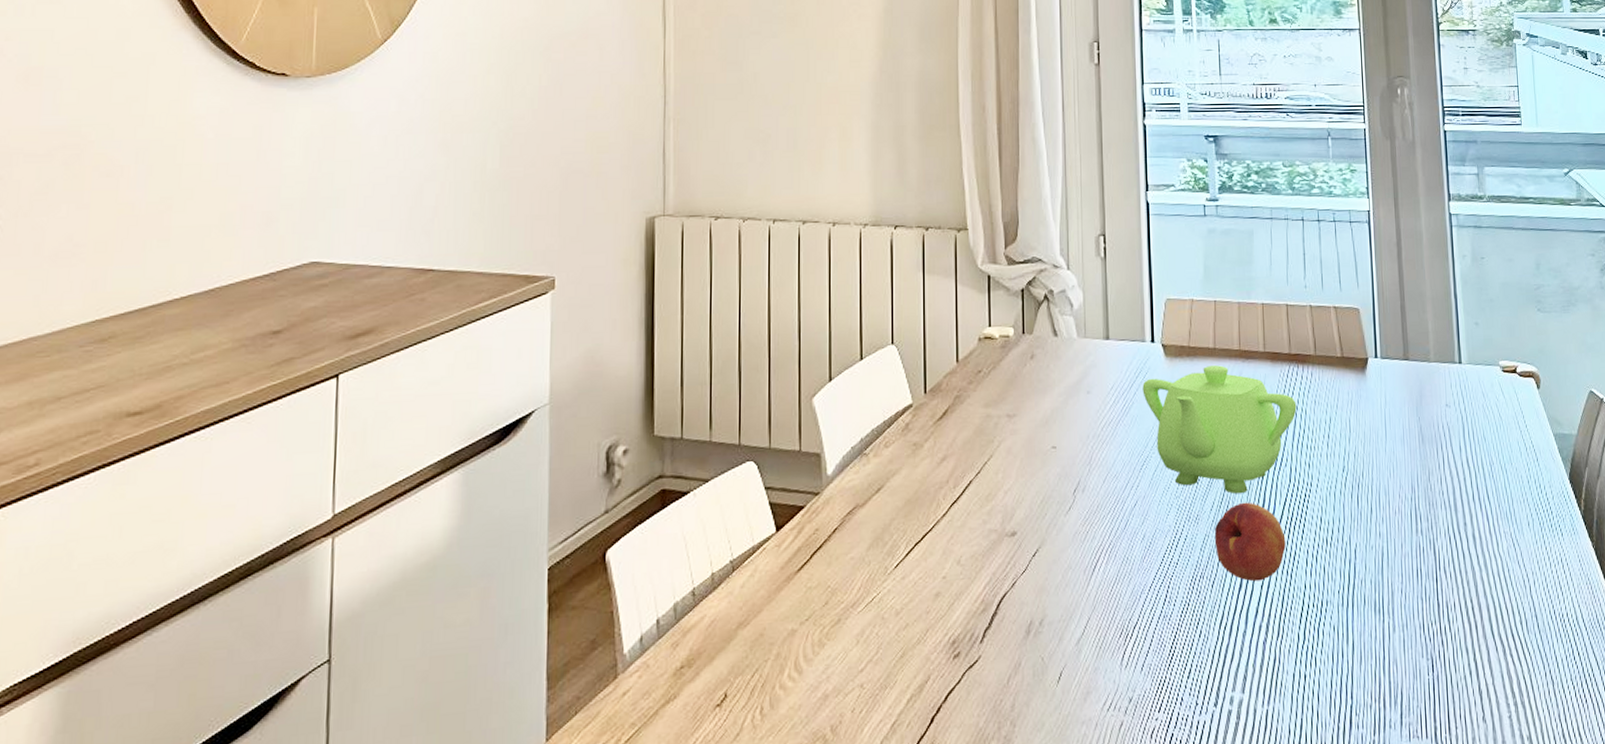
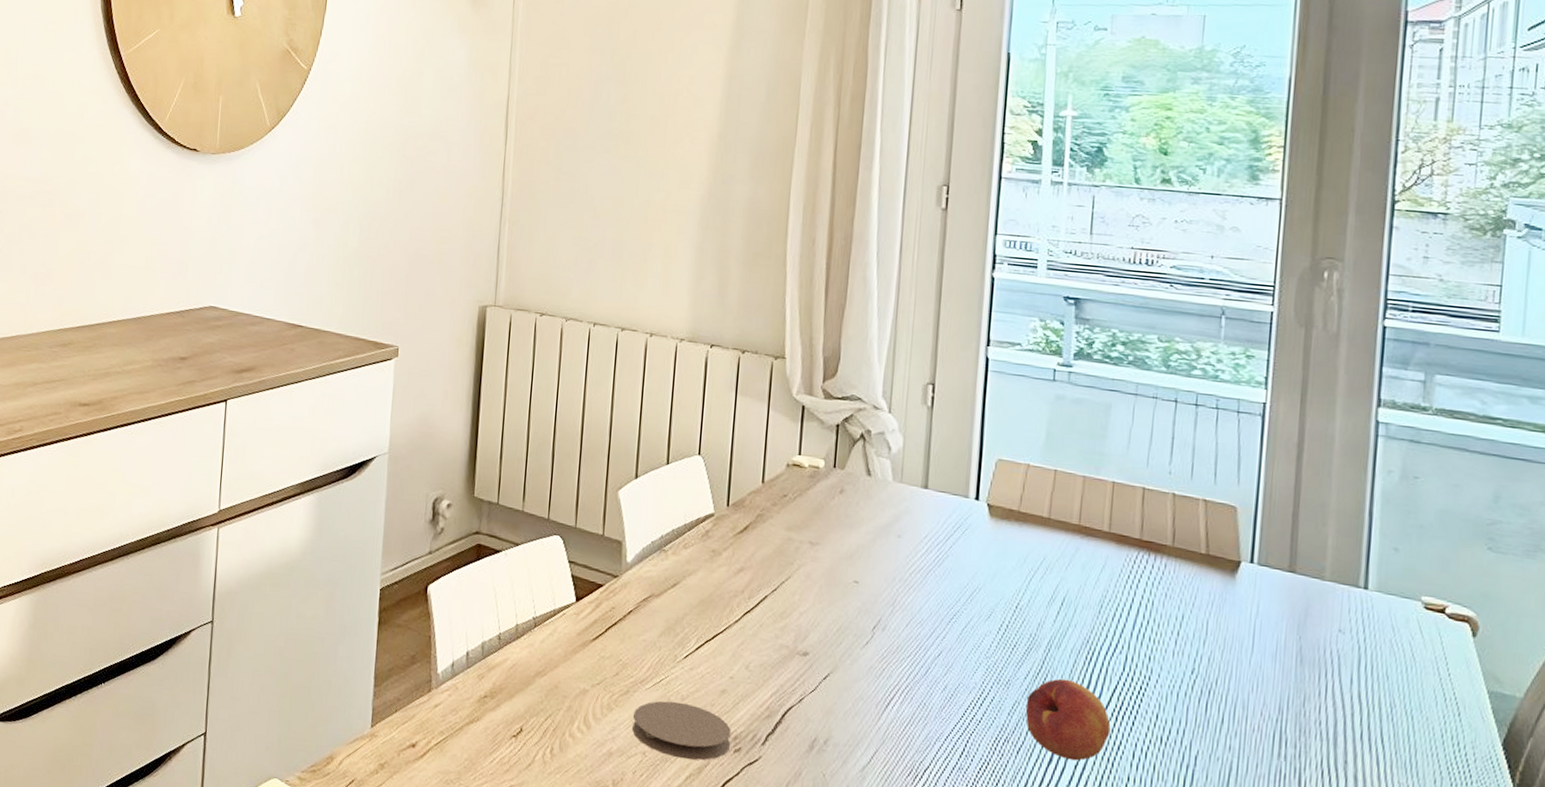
coaster: none [848,617,948,682] -> present [632,701,731,761]
teapot: present [1142,365,1297,494] -> none [960,534,1142,670]

